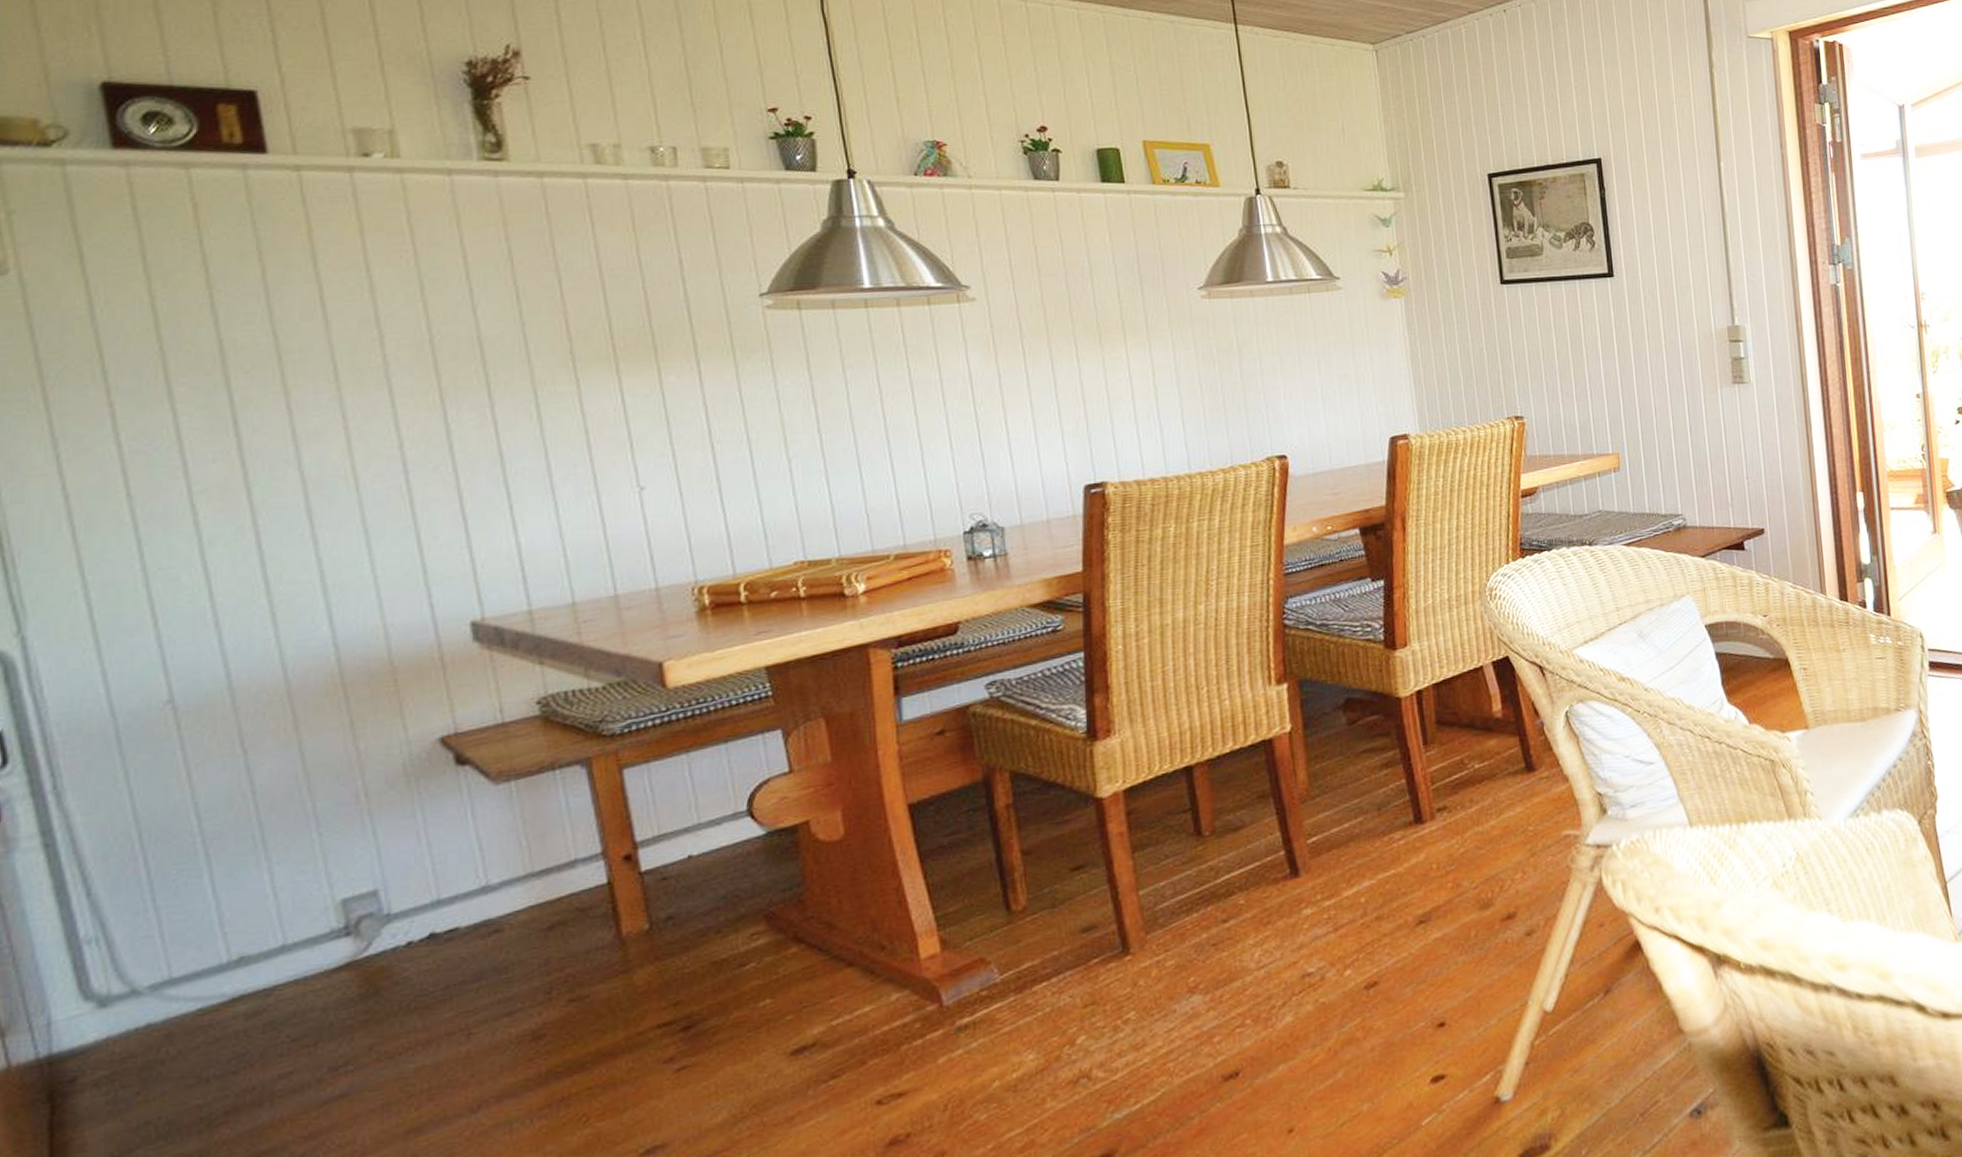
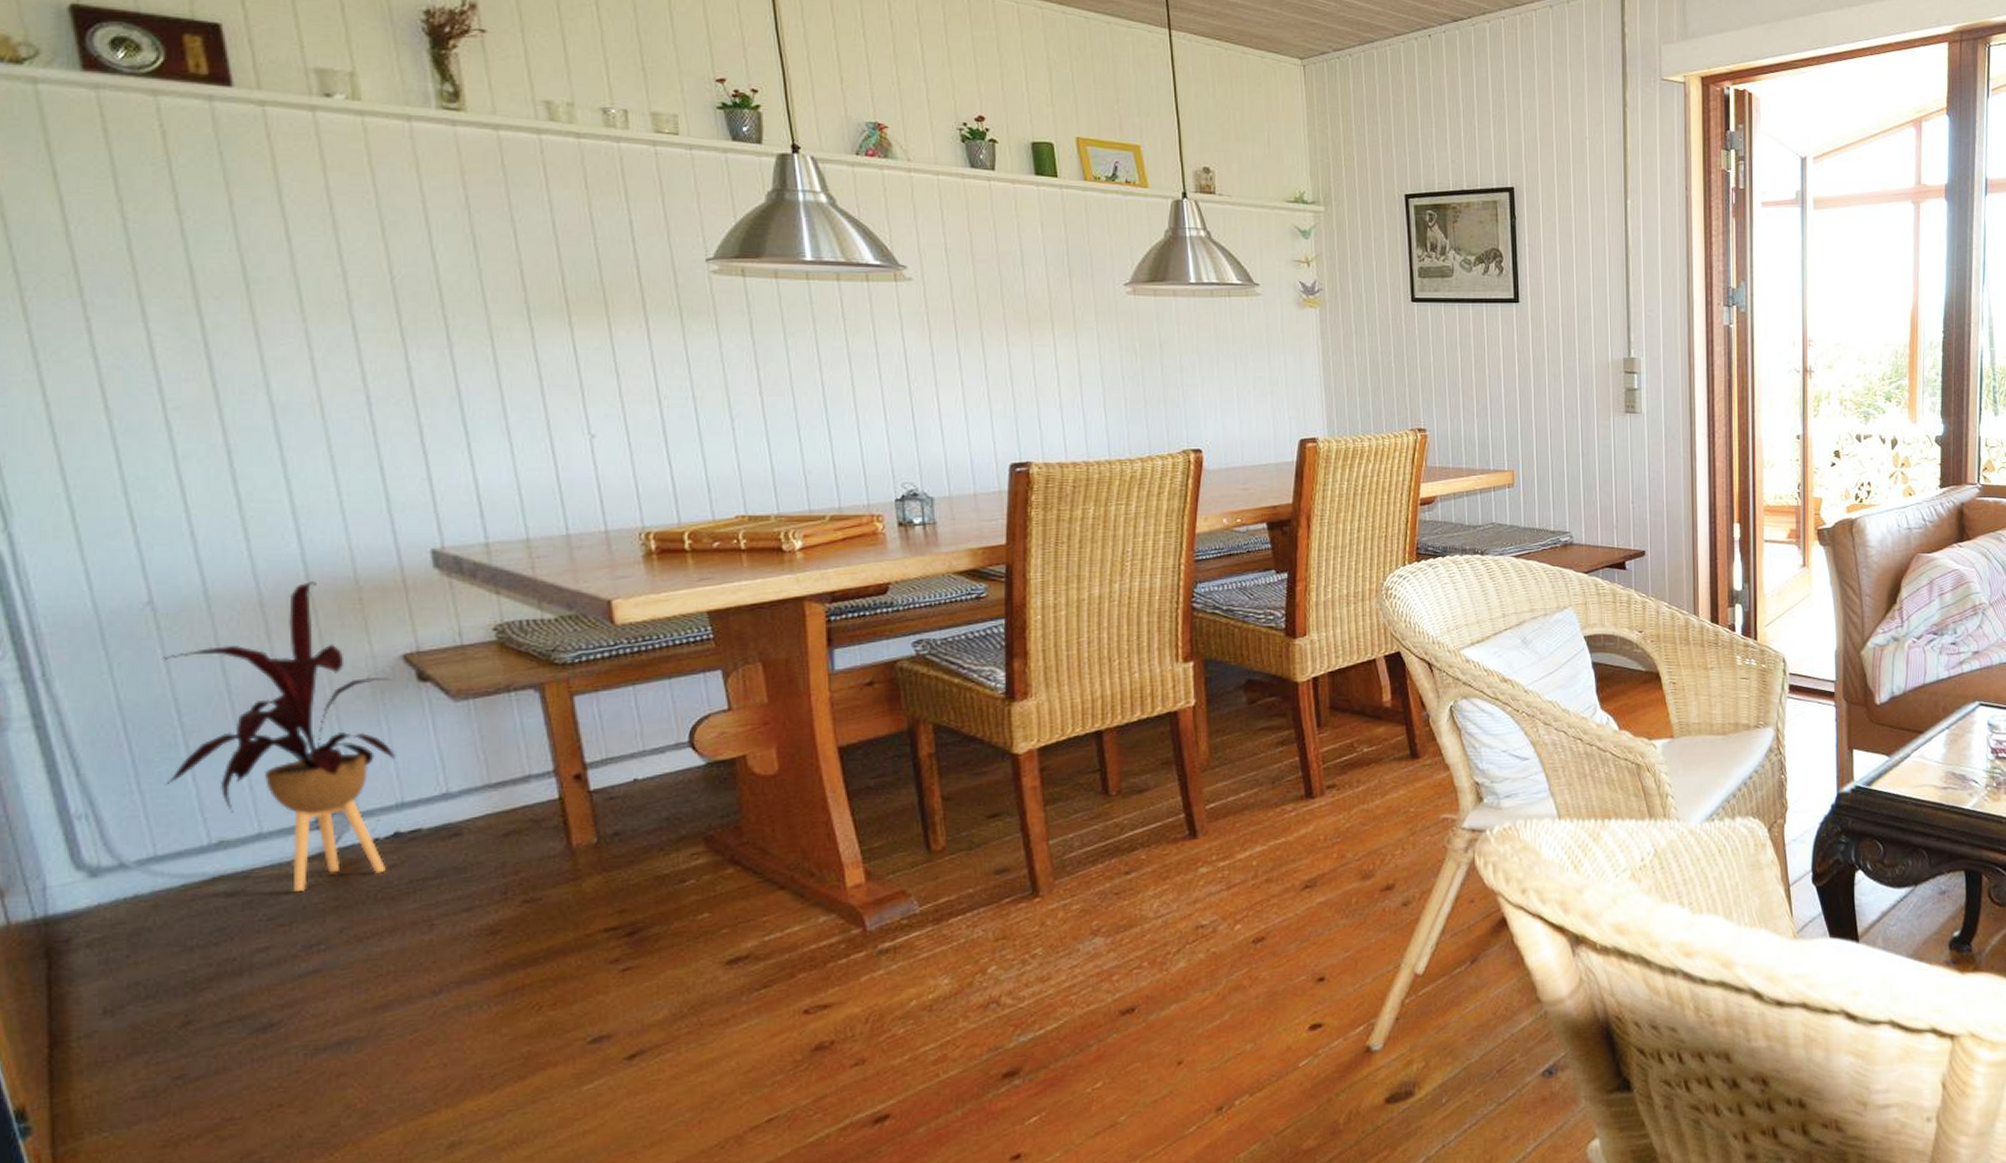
house plant: none [181,665,431,1007] -> present [161,581,395,891]

